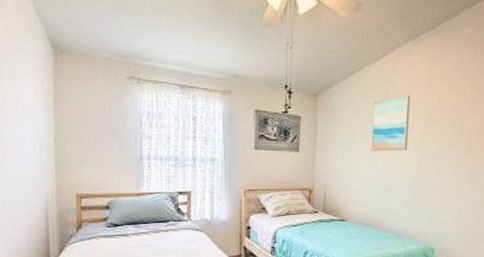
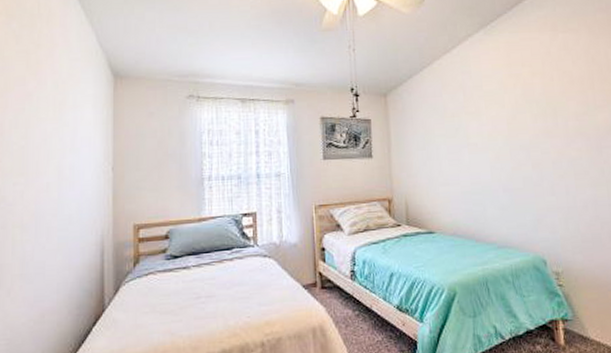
wall art: present [371,94,411,152] -> none [449,85,495,150]

